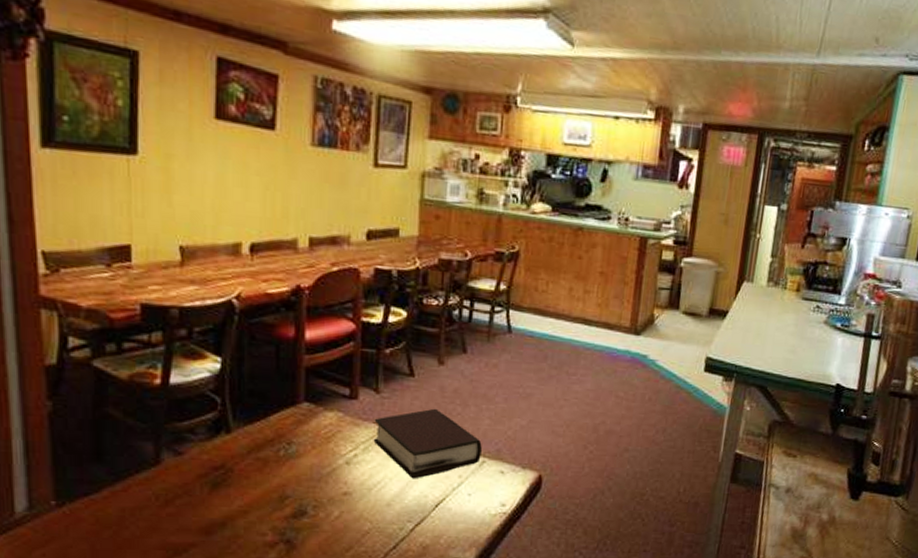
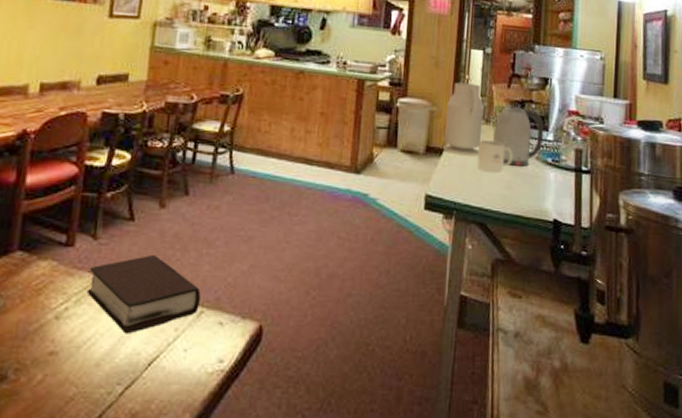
water jug: none [727,241,775,320] -> present [443,82,485,156]
mug: none [761,303,801,338] -> present [476,140,513,174]
kettle: none [780,266,837,331] -> present [492,105,544,167]

